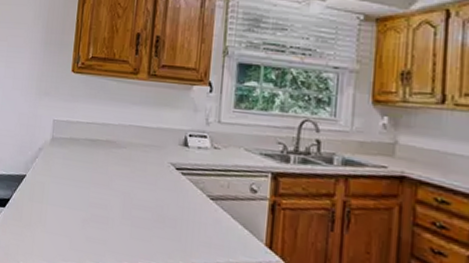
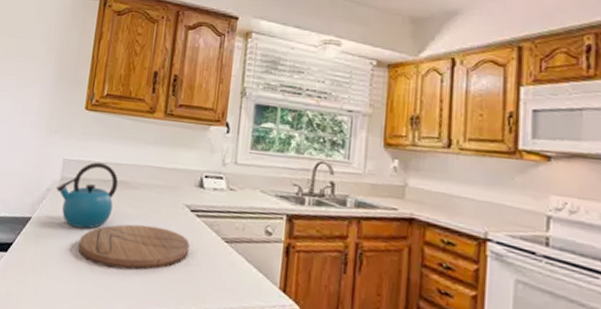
kettle: none [47,122,106,186] -> present [56,162,119,229]
cutting board: none [69,181,176,226] -> present [77,224,190,271]

